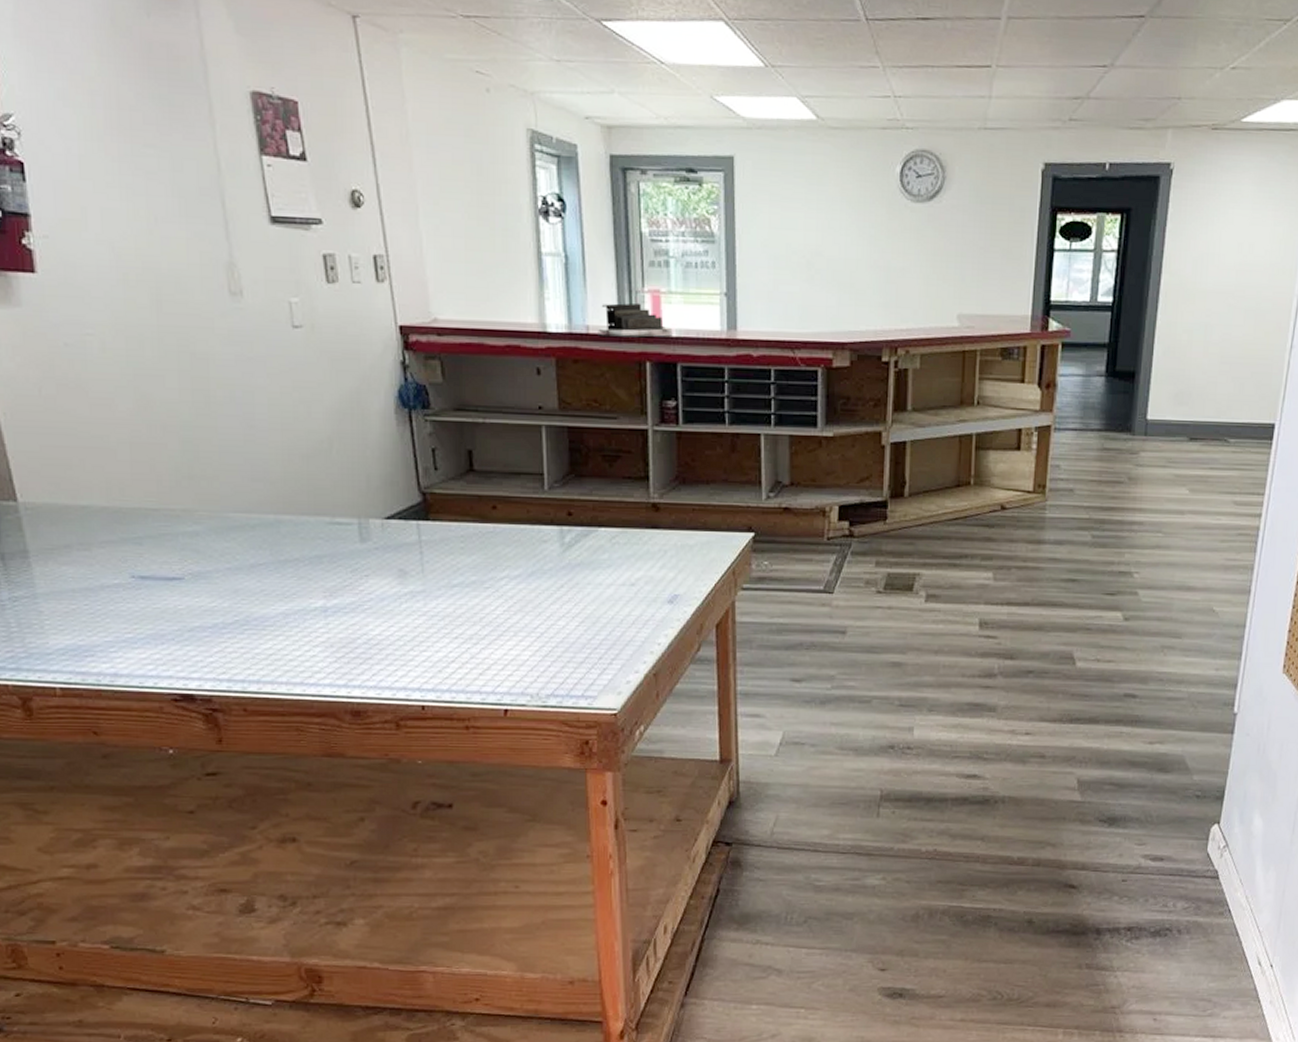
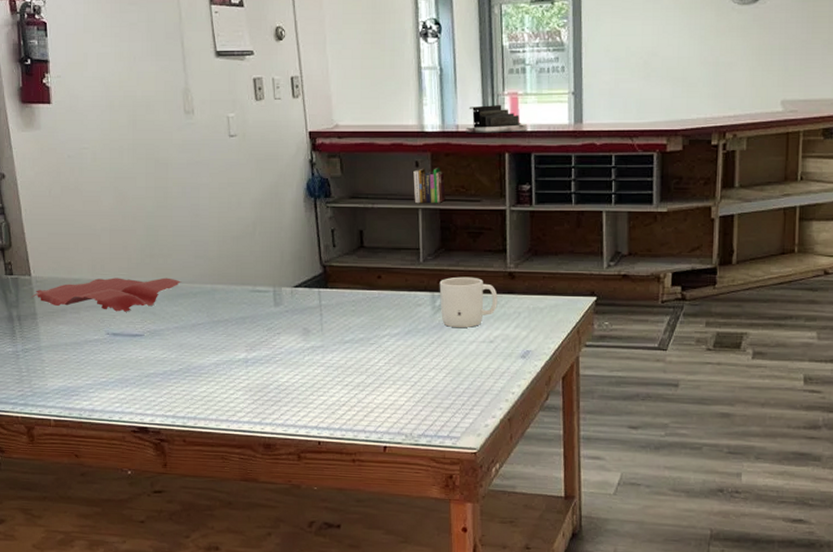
fabric swatch: none [18,504,234,549] -> present [30,277,182,312]
books: none [534,375,575,420] -> present [413,167,446,204]
mug: none [569,508,639,569] -> present [439,276,498,328]

